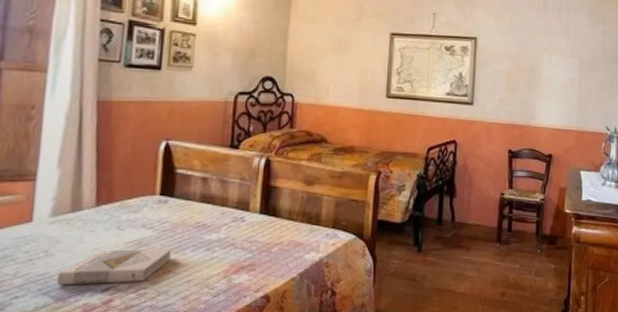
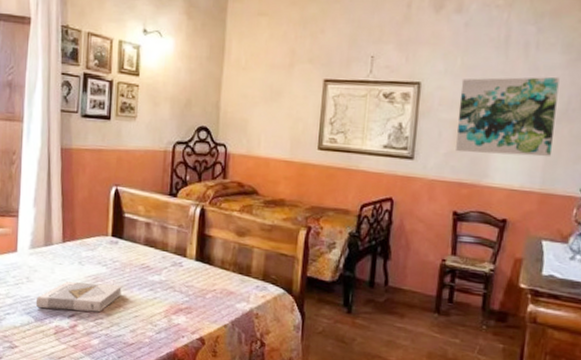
wall art: none [508,35,586,101] -> present [456,76,559,157]

